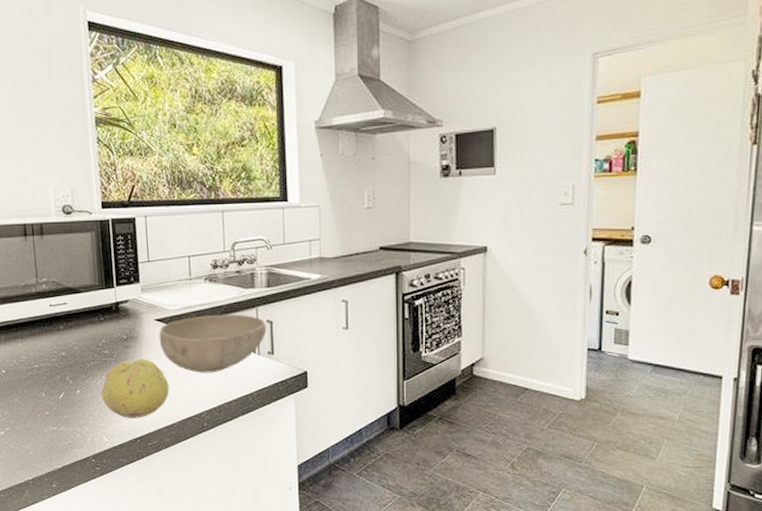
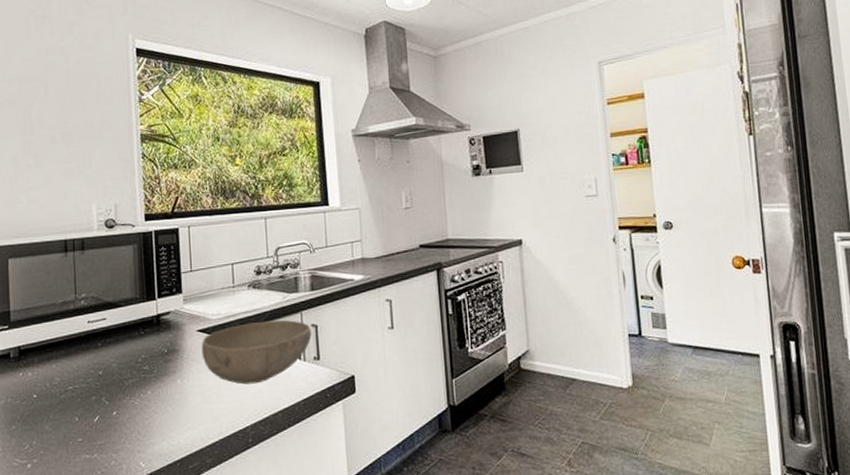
fruit: present [101,359,170,418] -> none [139,373,212,439]

